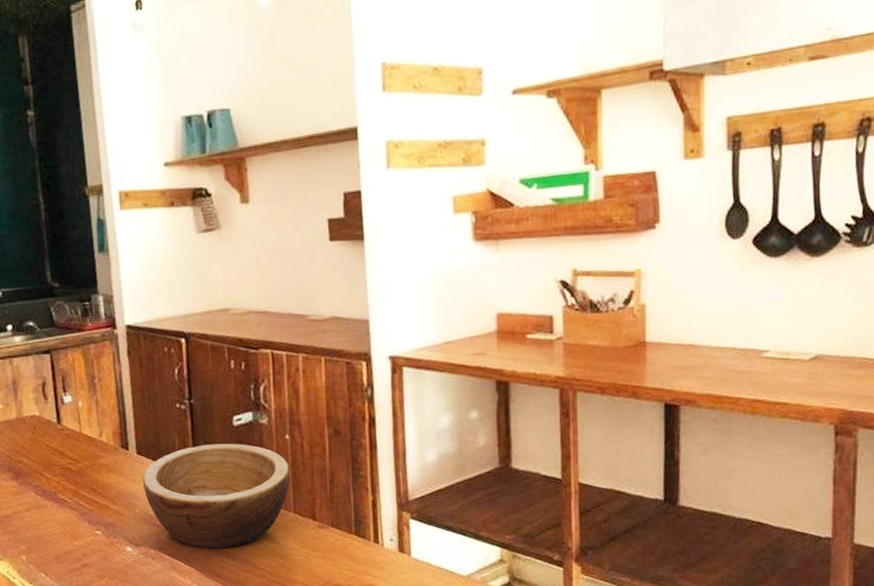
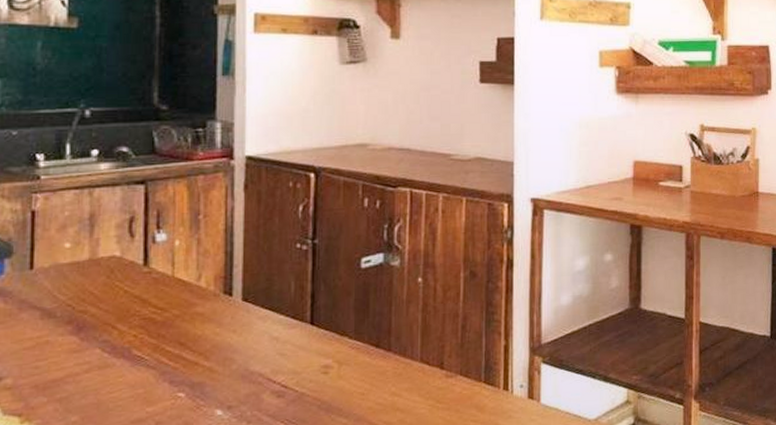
bowl: present [143,443,290,549] -> none [246,287,420,407]

